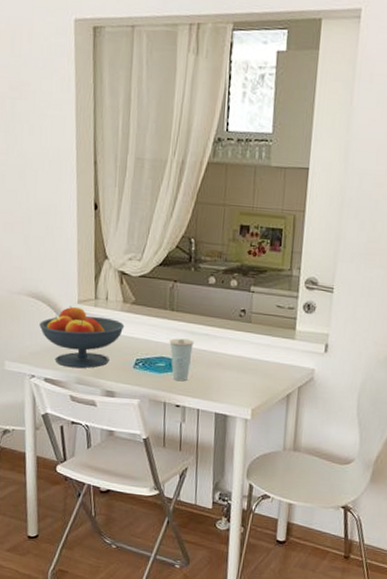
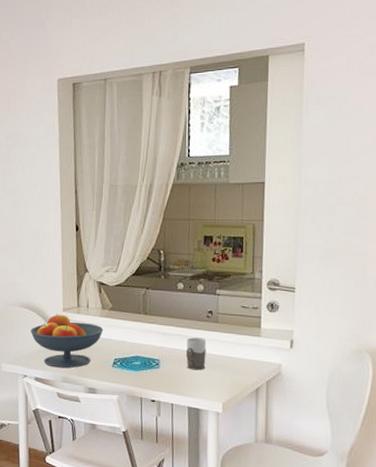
cup: present [169,338,195,382] -> none [144,339,167,378]
mug: none [214,338,238,374] -> present [185,337,207,371]

